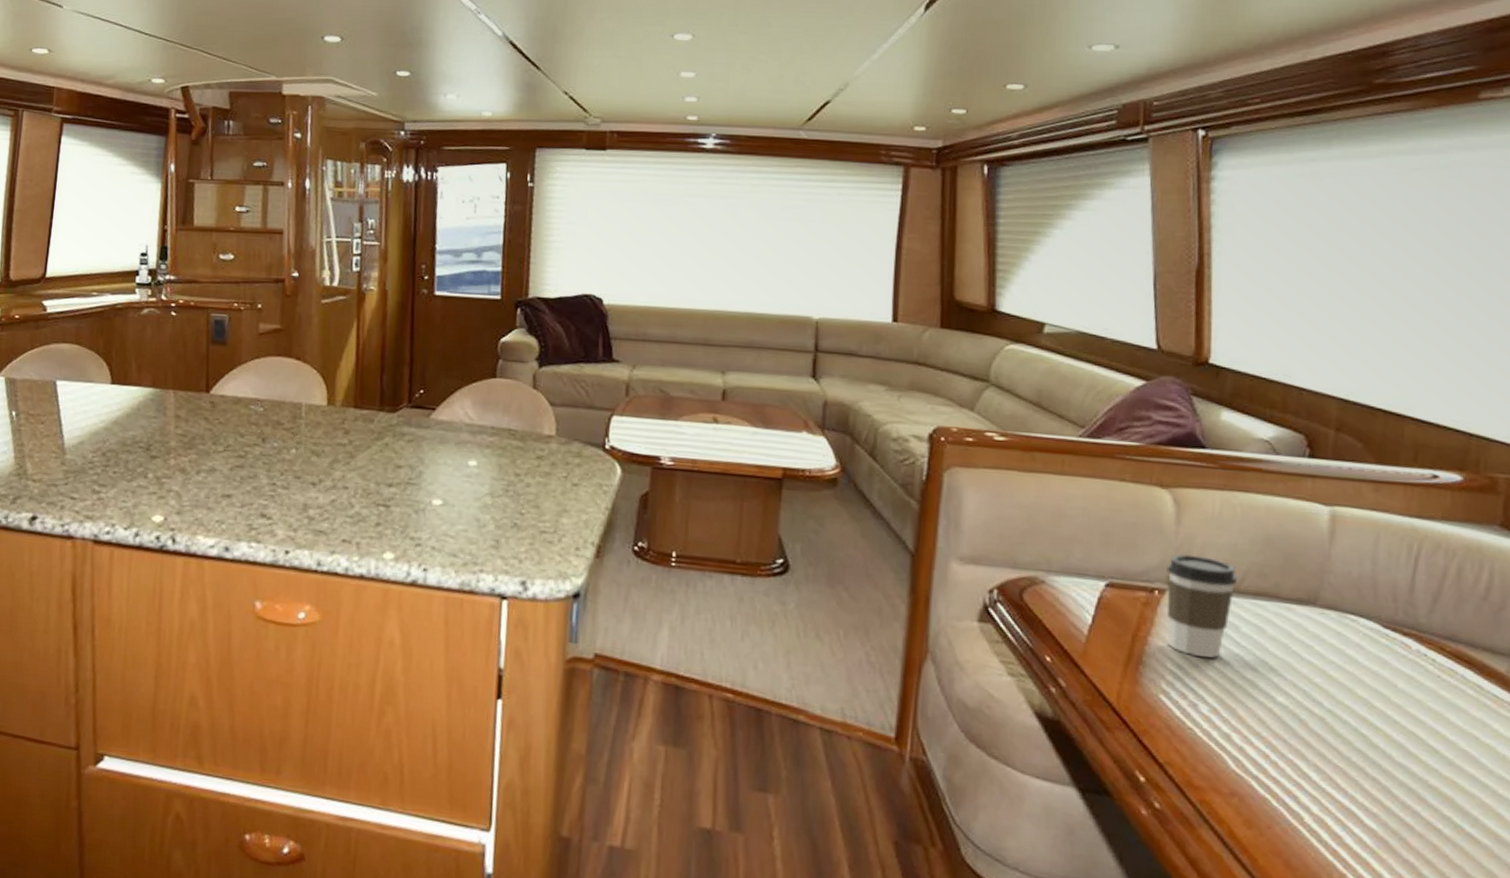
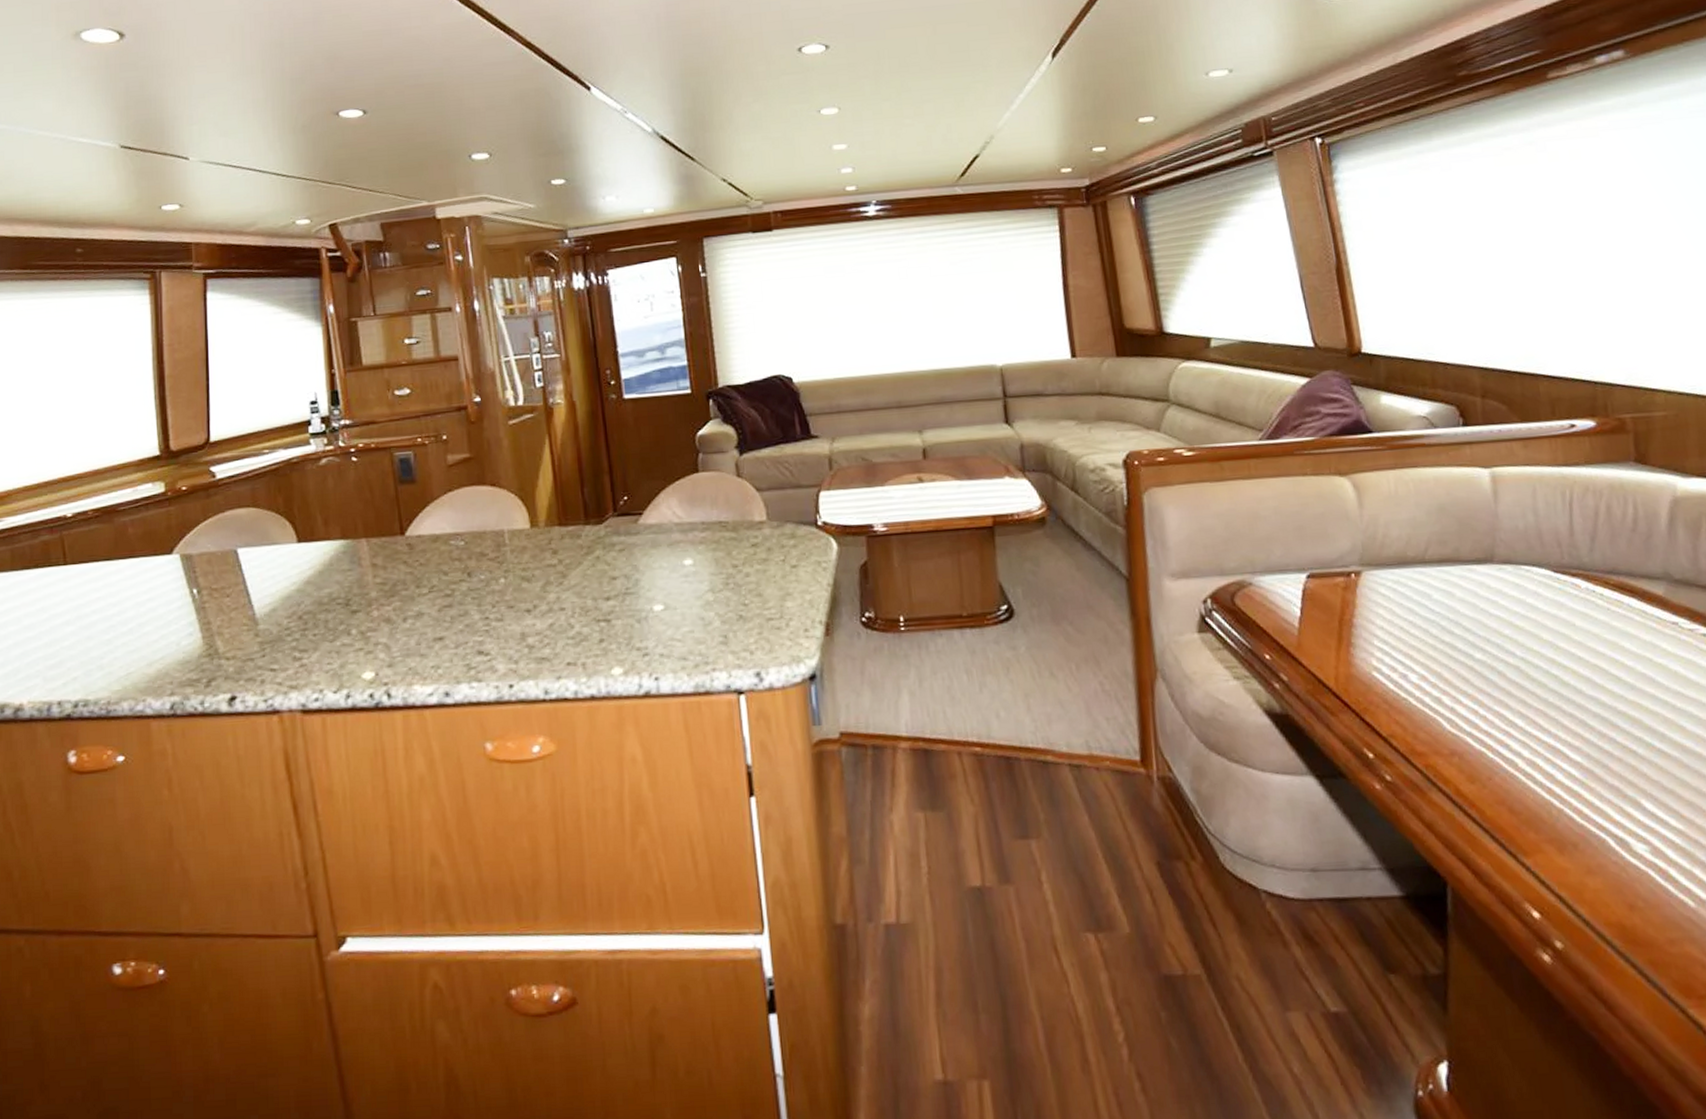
coffee cup: present [1166,554,1237,658] -> none [1358,534,1422,630]

